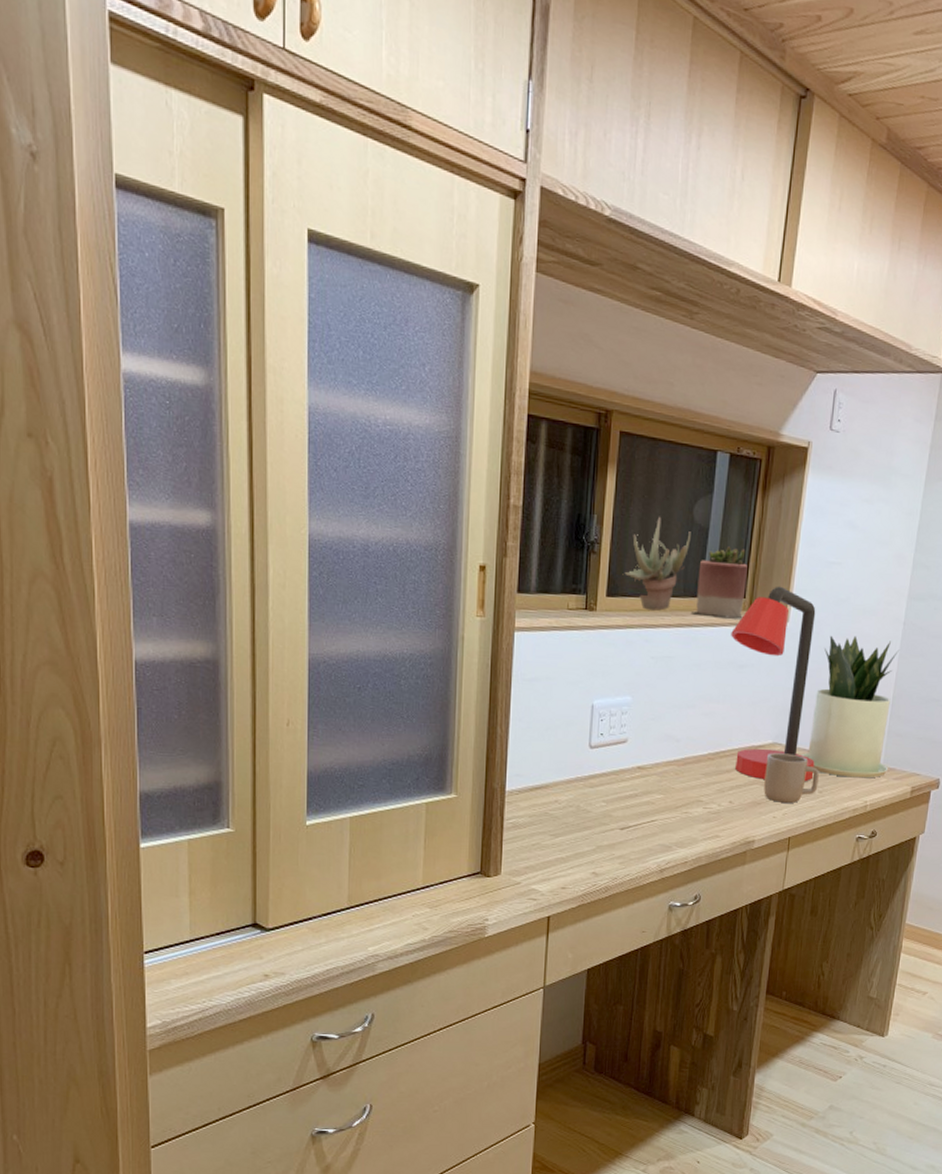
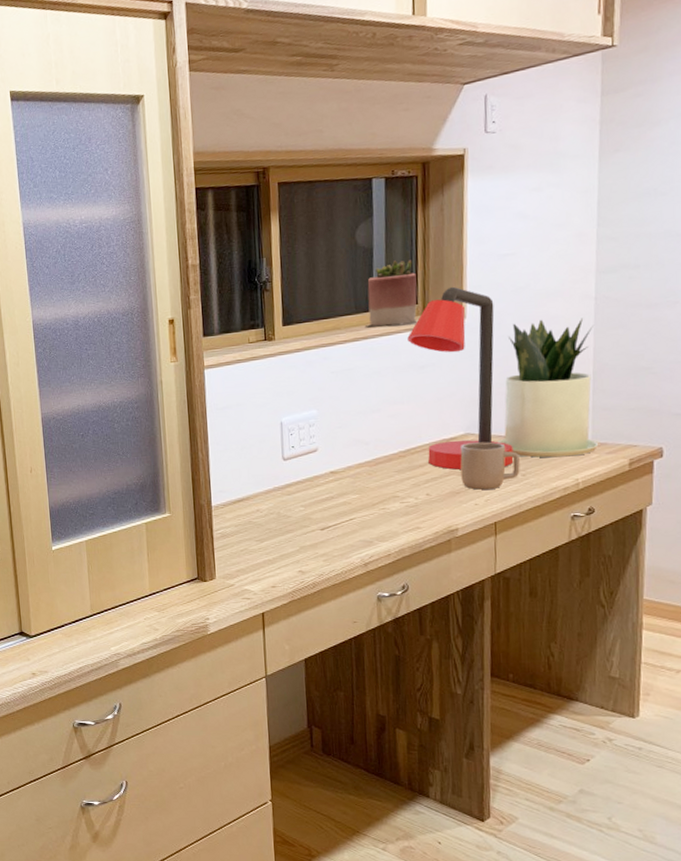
succulent plant: present [622,517,691,611] -> none [295,248,356,331]

